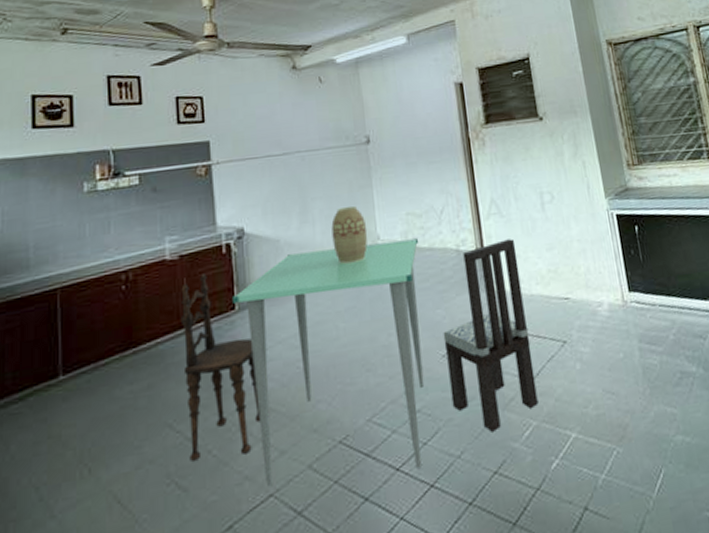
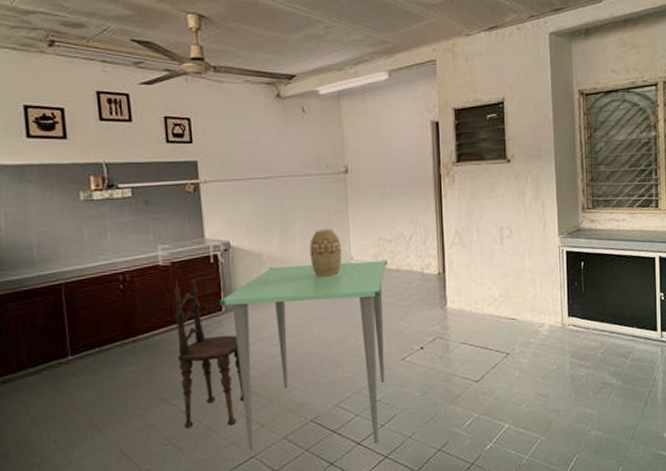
dining chair: present [443,238,538,432] -> none [404,266,480,420]

